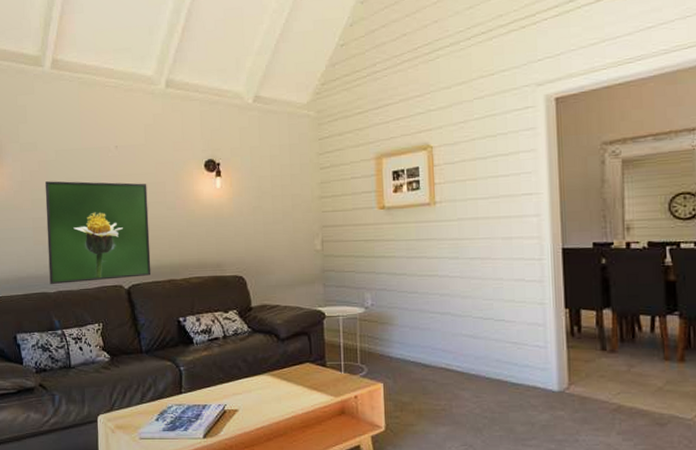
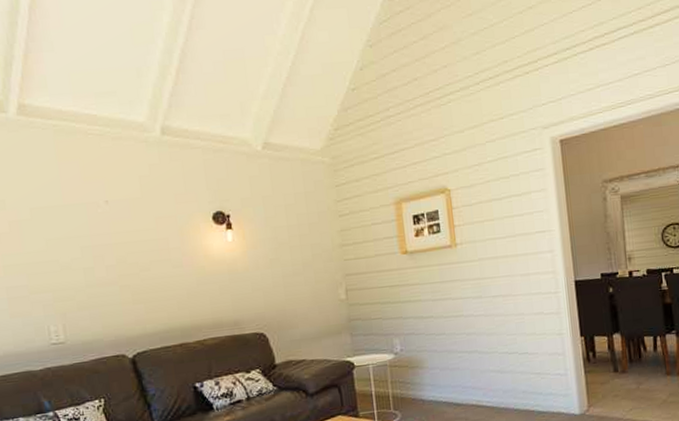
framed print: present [45,181,151,284] -> none [19,240,159,361]

